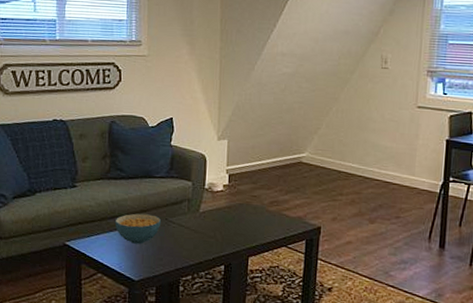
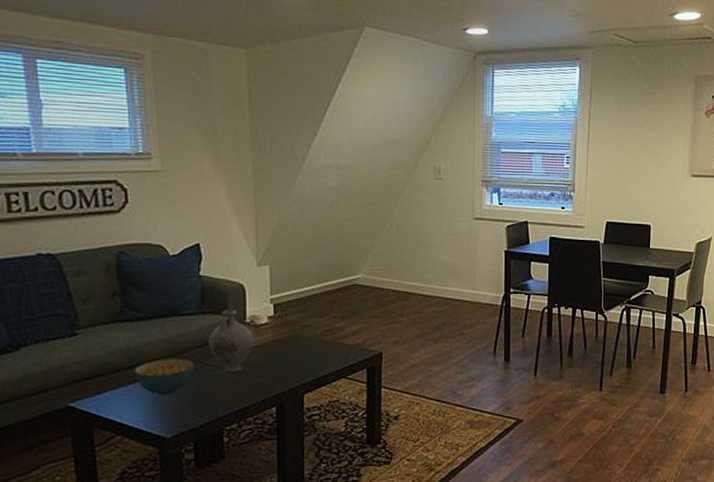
decorative vase: none [173,175,211,231] -> present [209,309,255,372]

